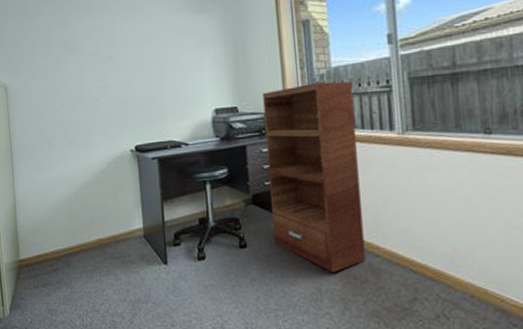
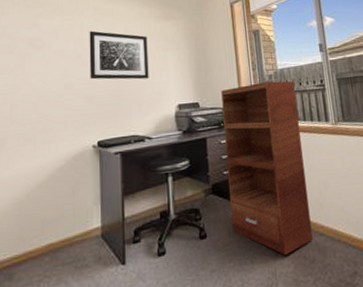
wall art: none [119,29,183,82] -> present [89,30,149,80]

